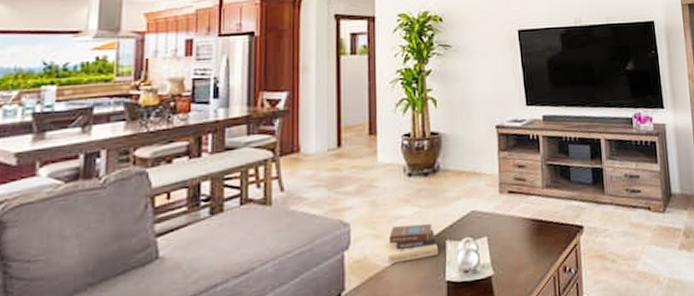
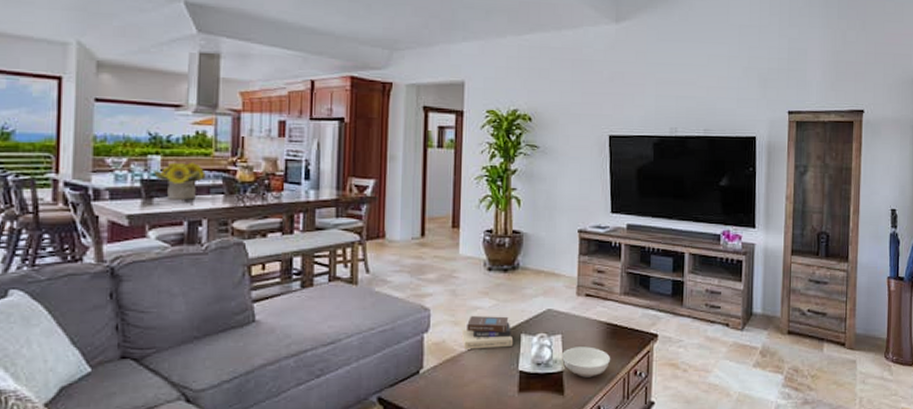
sunflower: none [46,89,106,132] -> present [152,161,206,200]
bowl: none [489,246,539,281] -> present [562,346,611,378]

